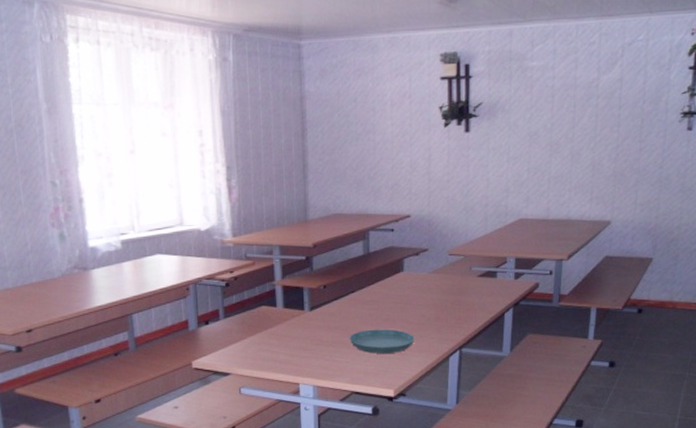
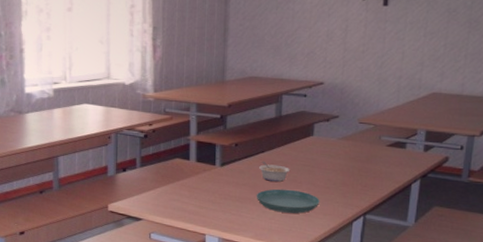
legume: none [350,301,383,322] -> present [259,161,291,182]

